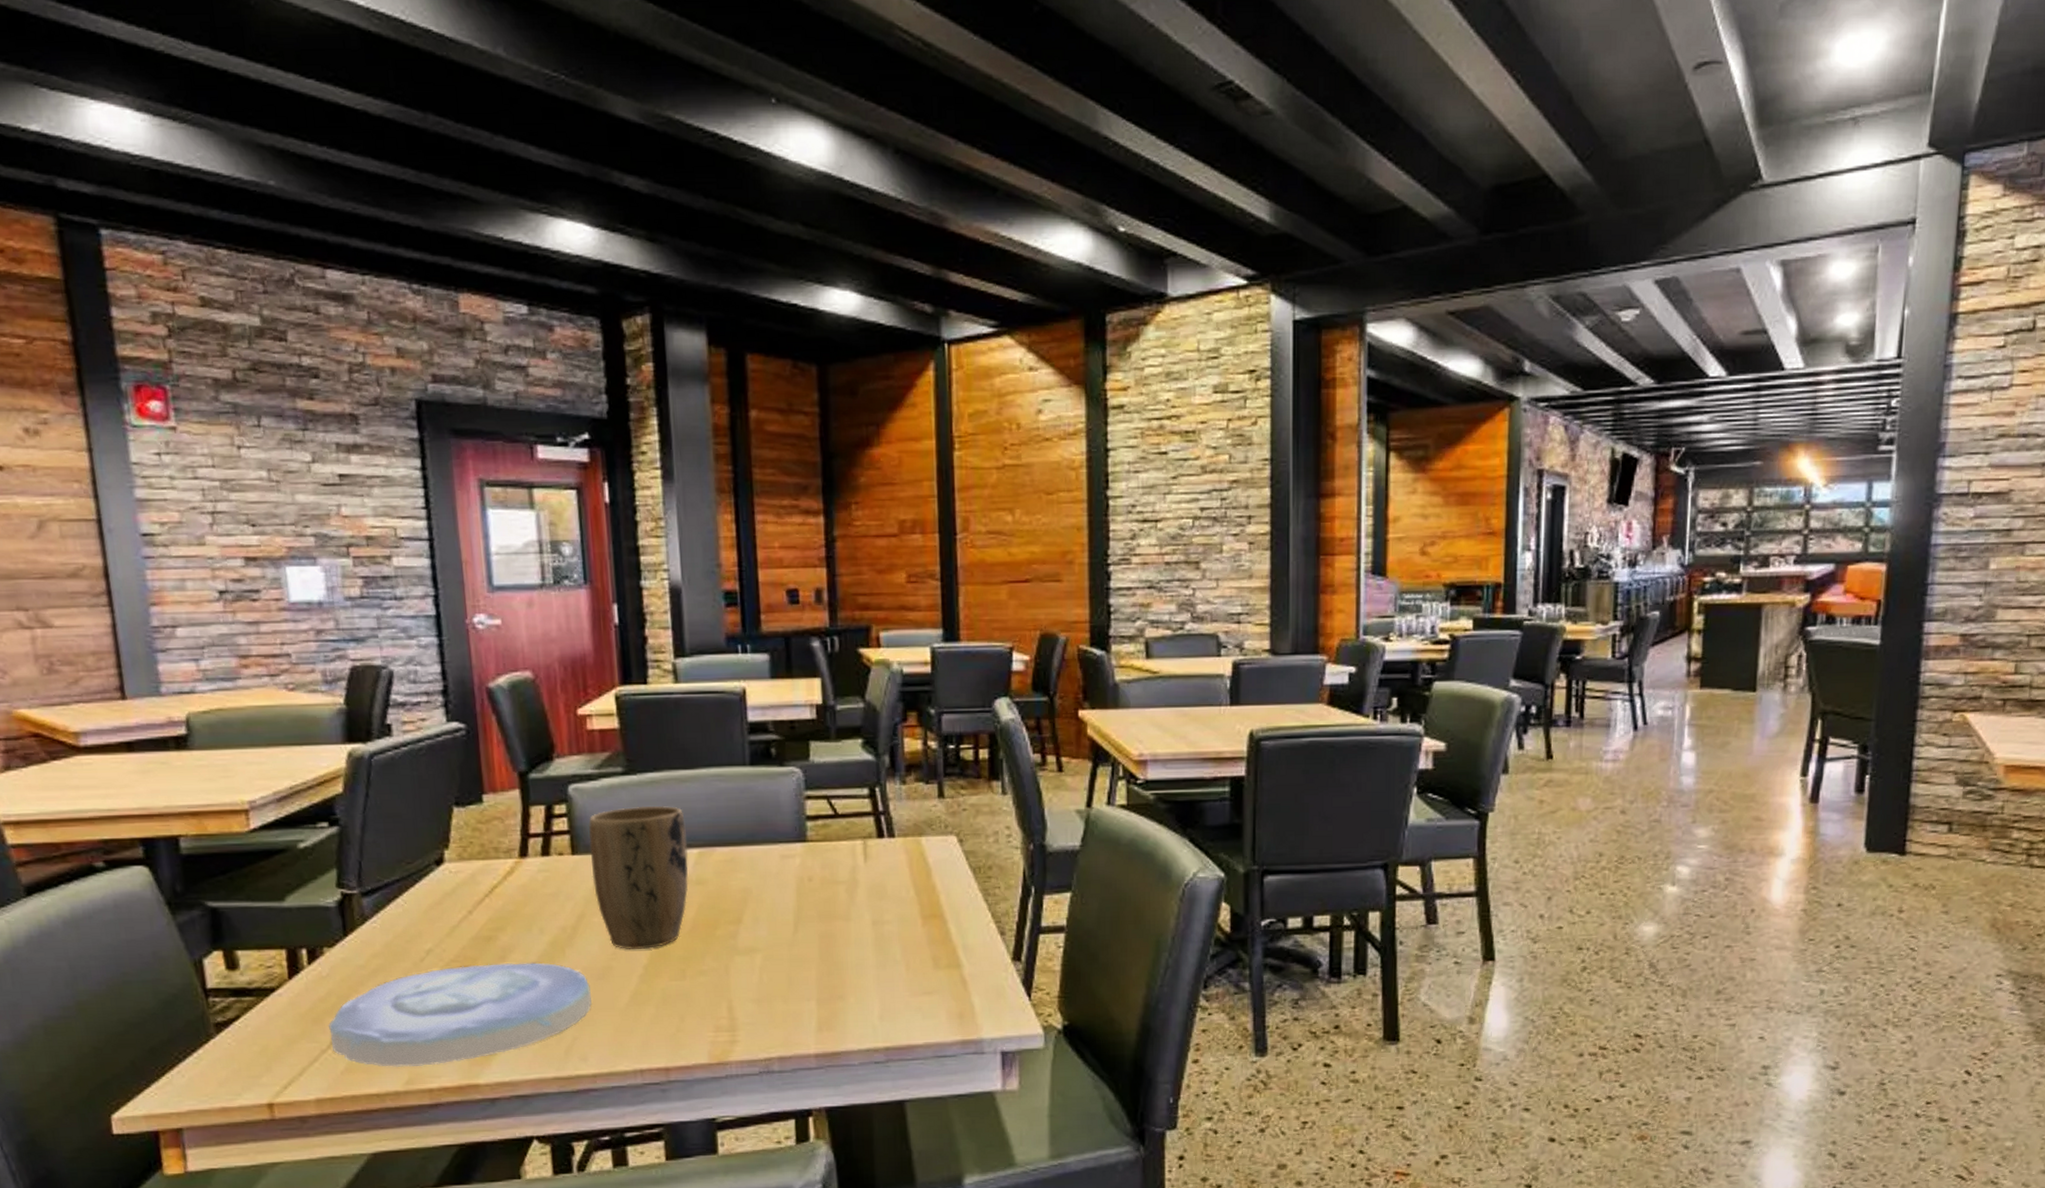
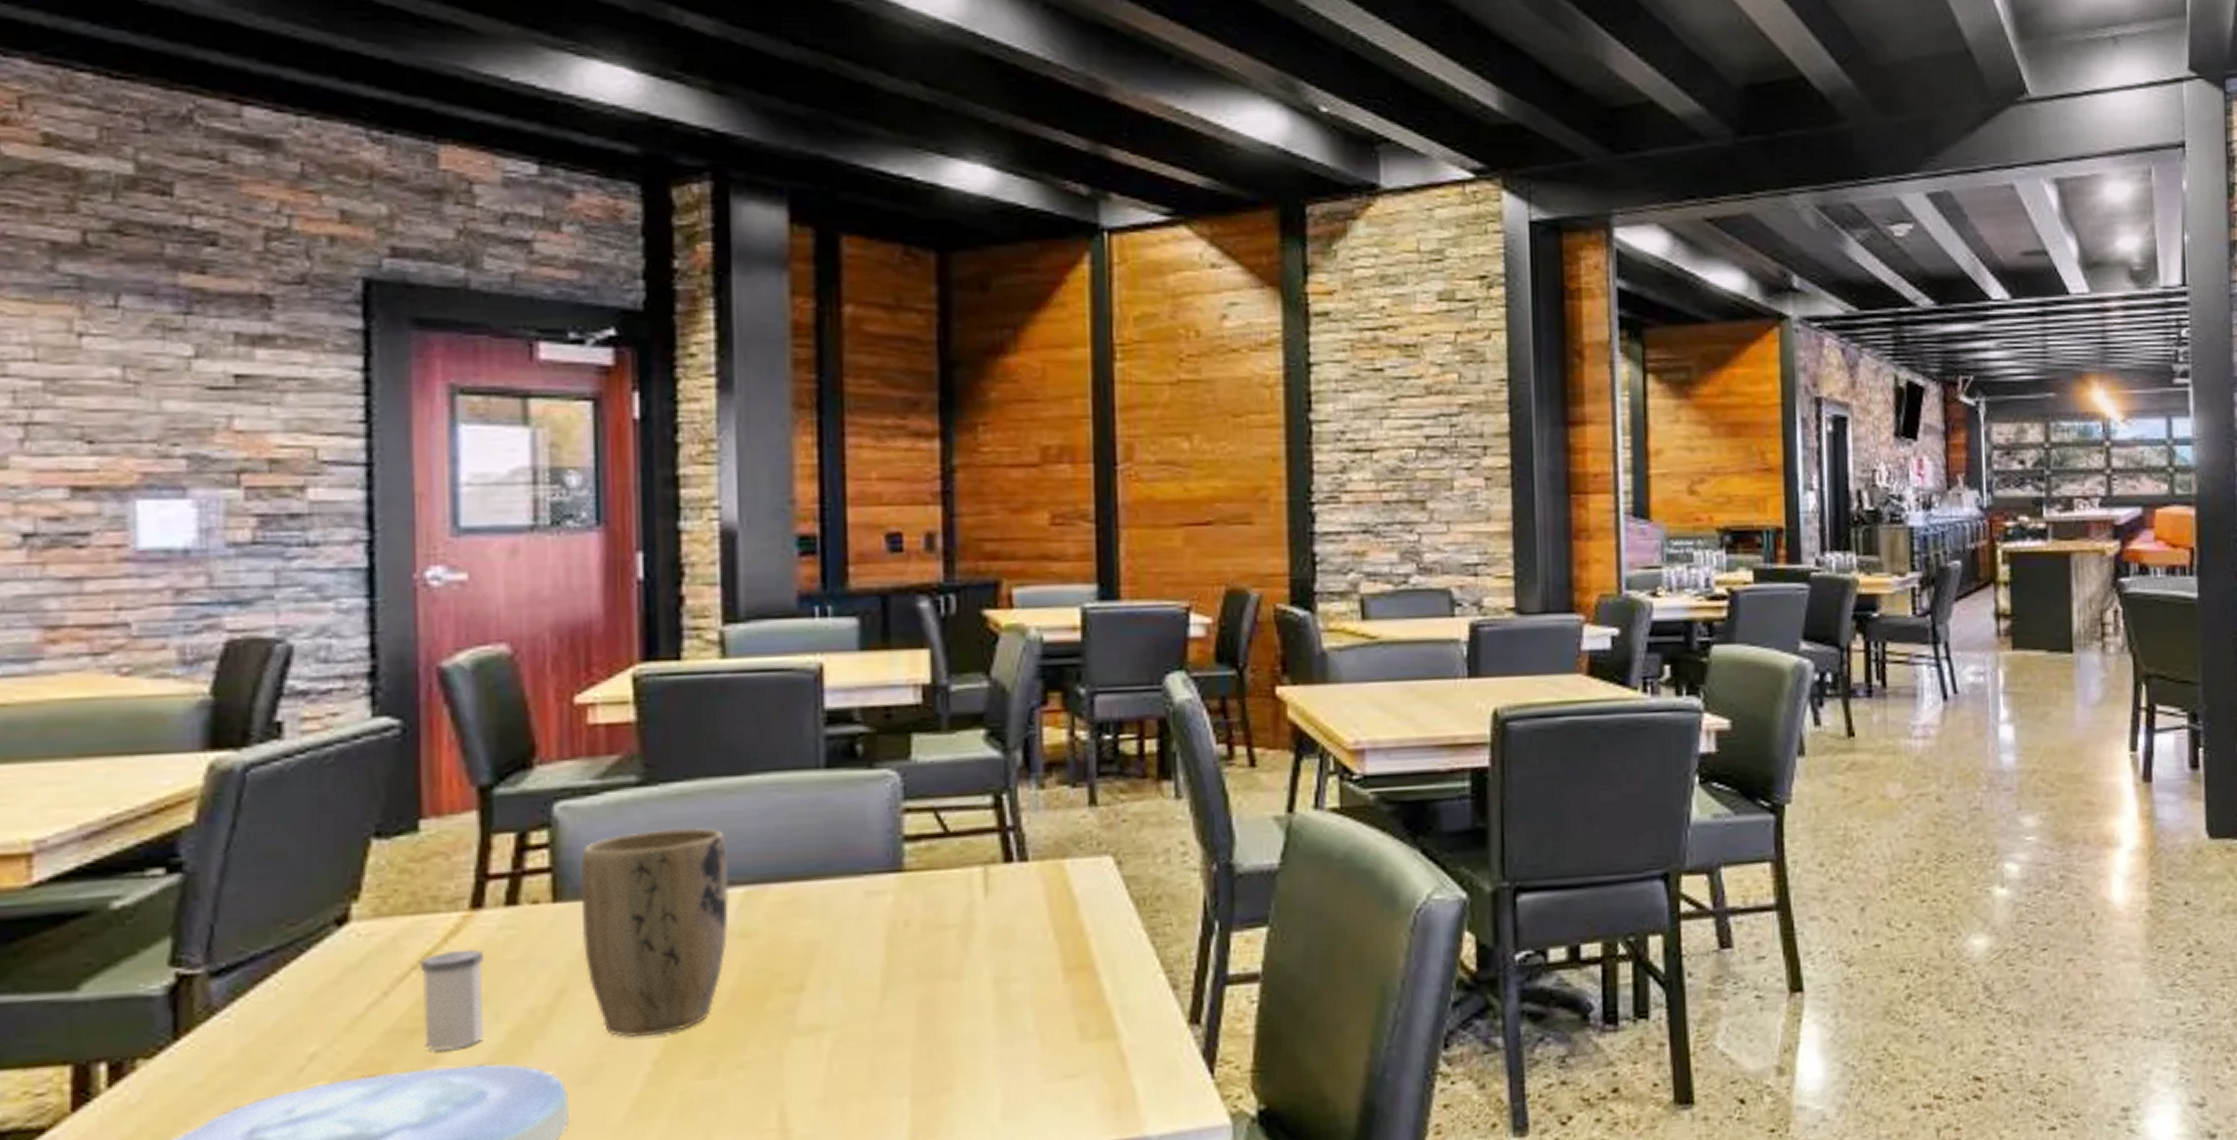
salt shaker: none [490,884,533,953] -> present [419,948,484,1052]

